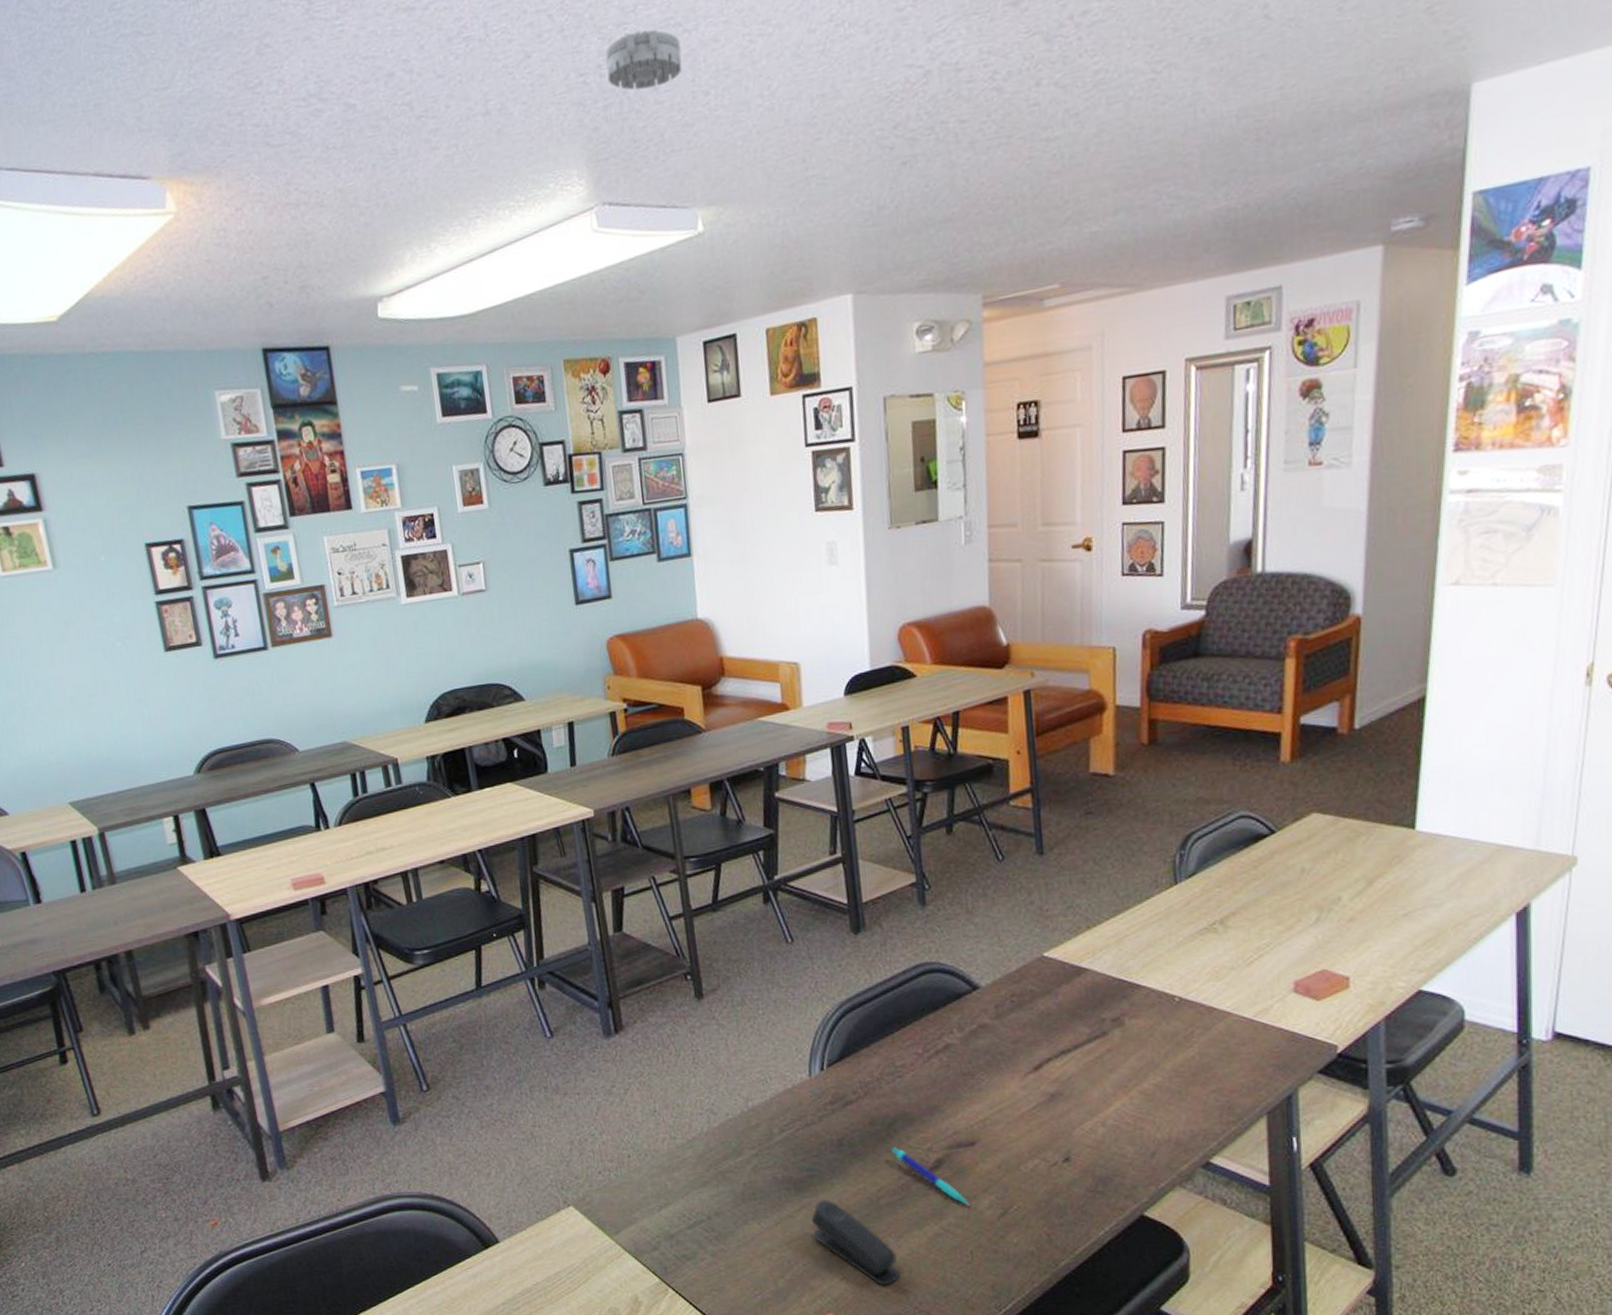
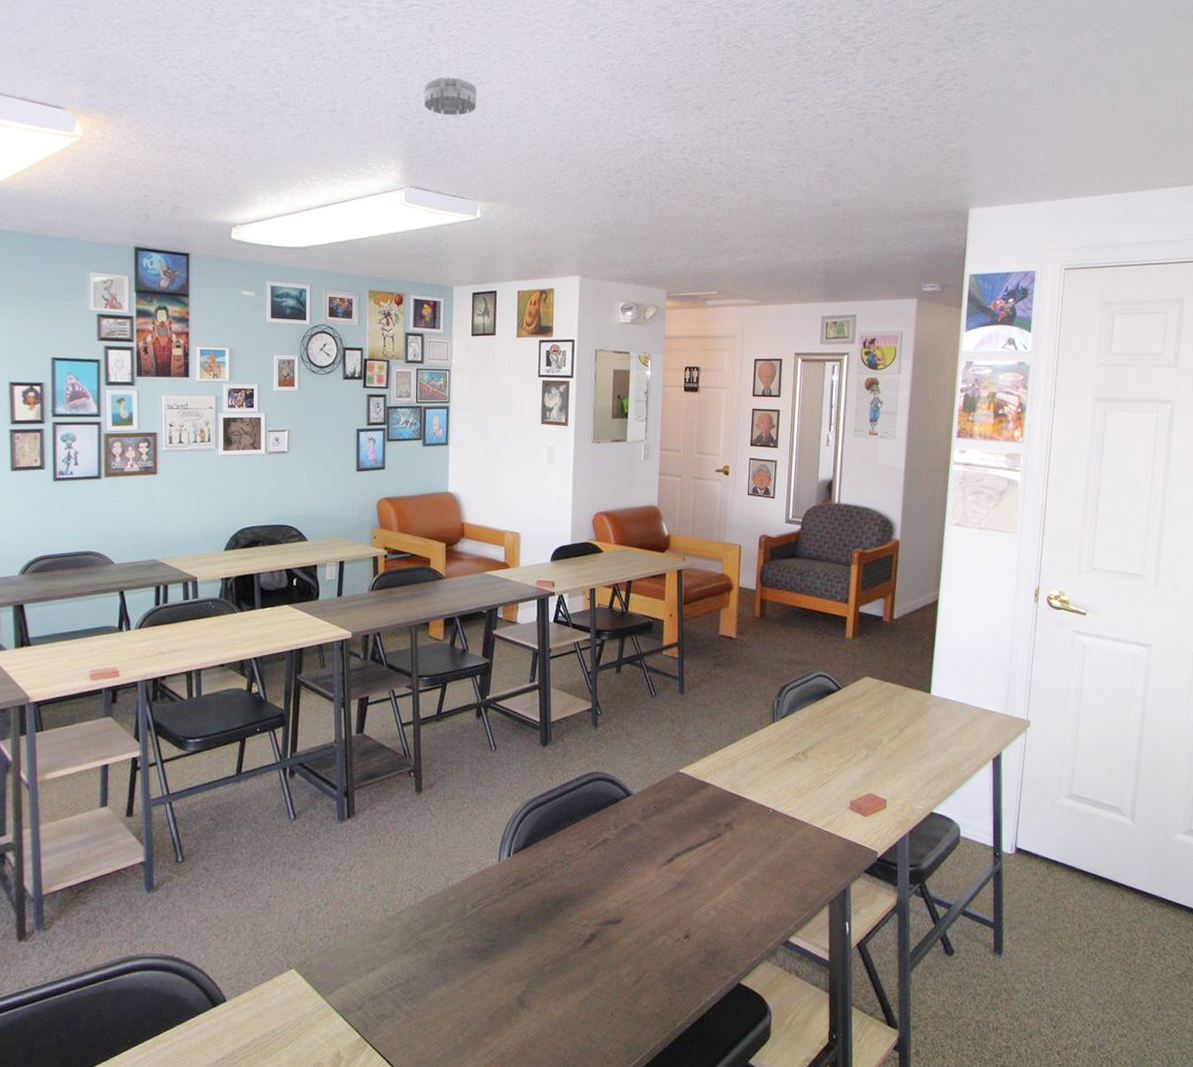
stapler: present [811,1199,900,1286] -> none [489,966,555,1042]
pen: present [892,1147,970,1206] -> none [557,923,613,973]

